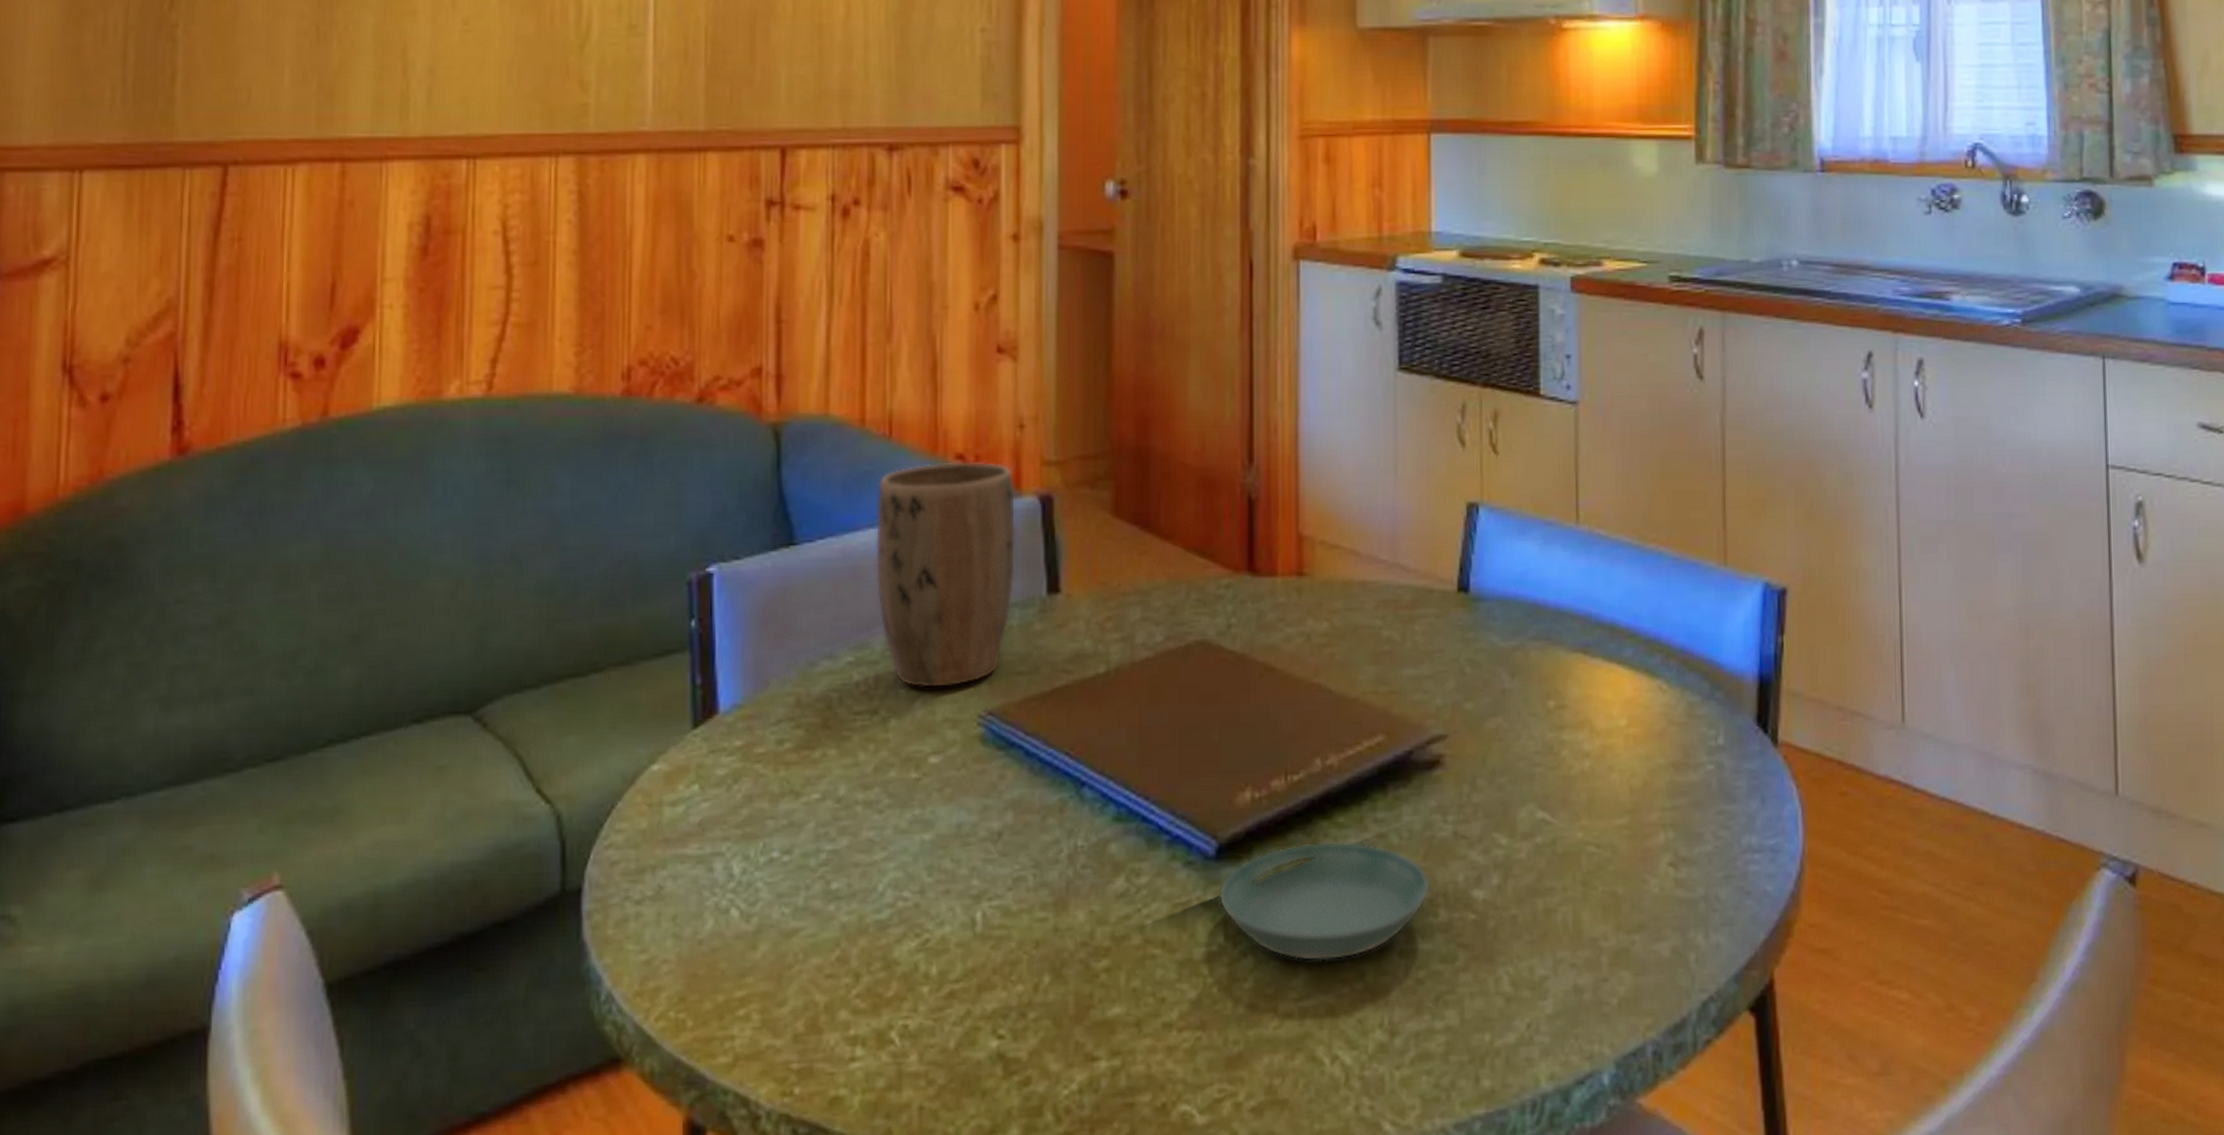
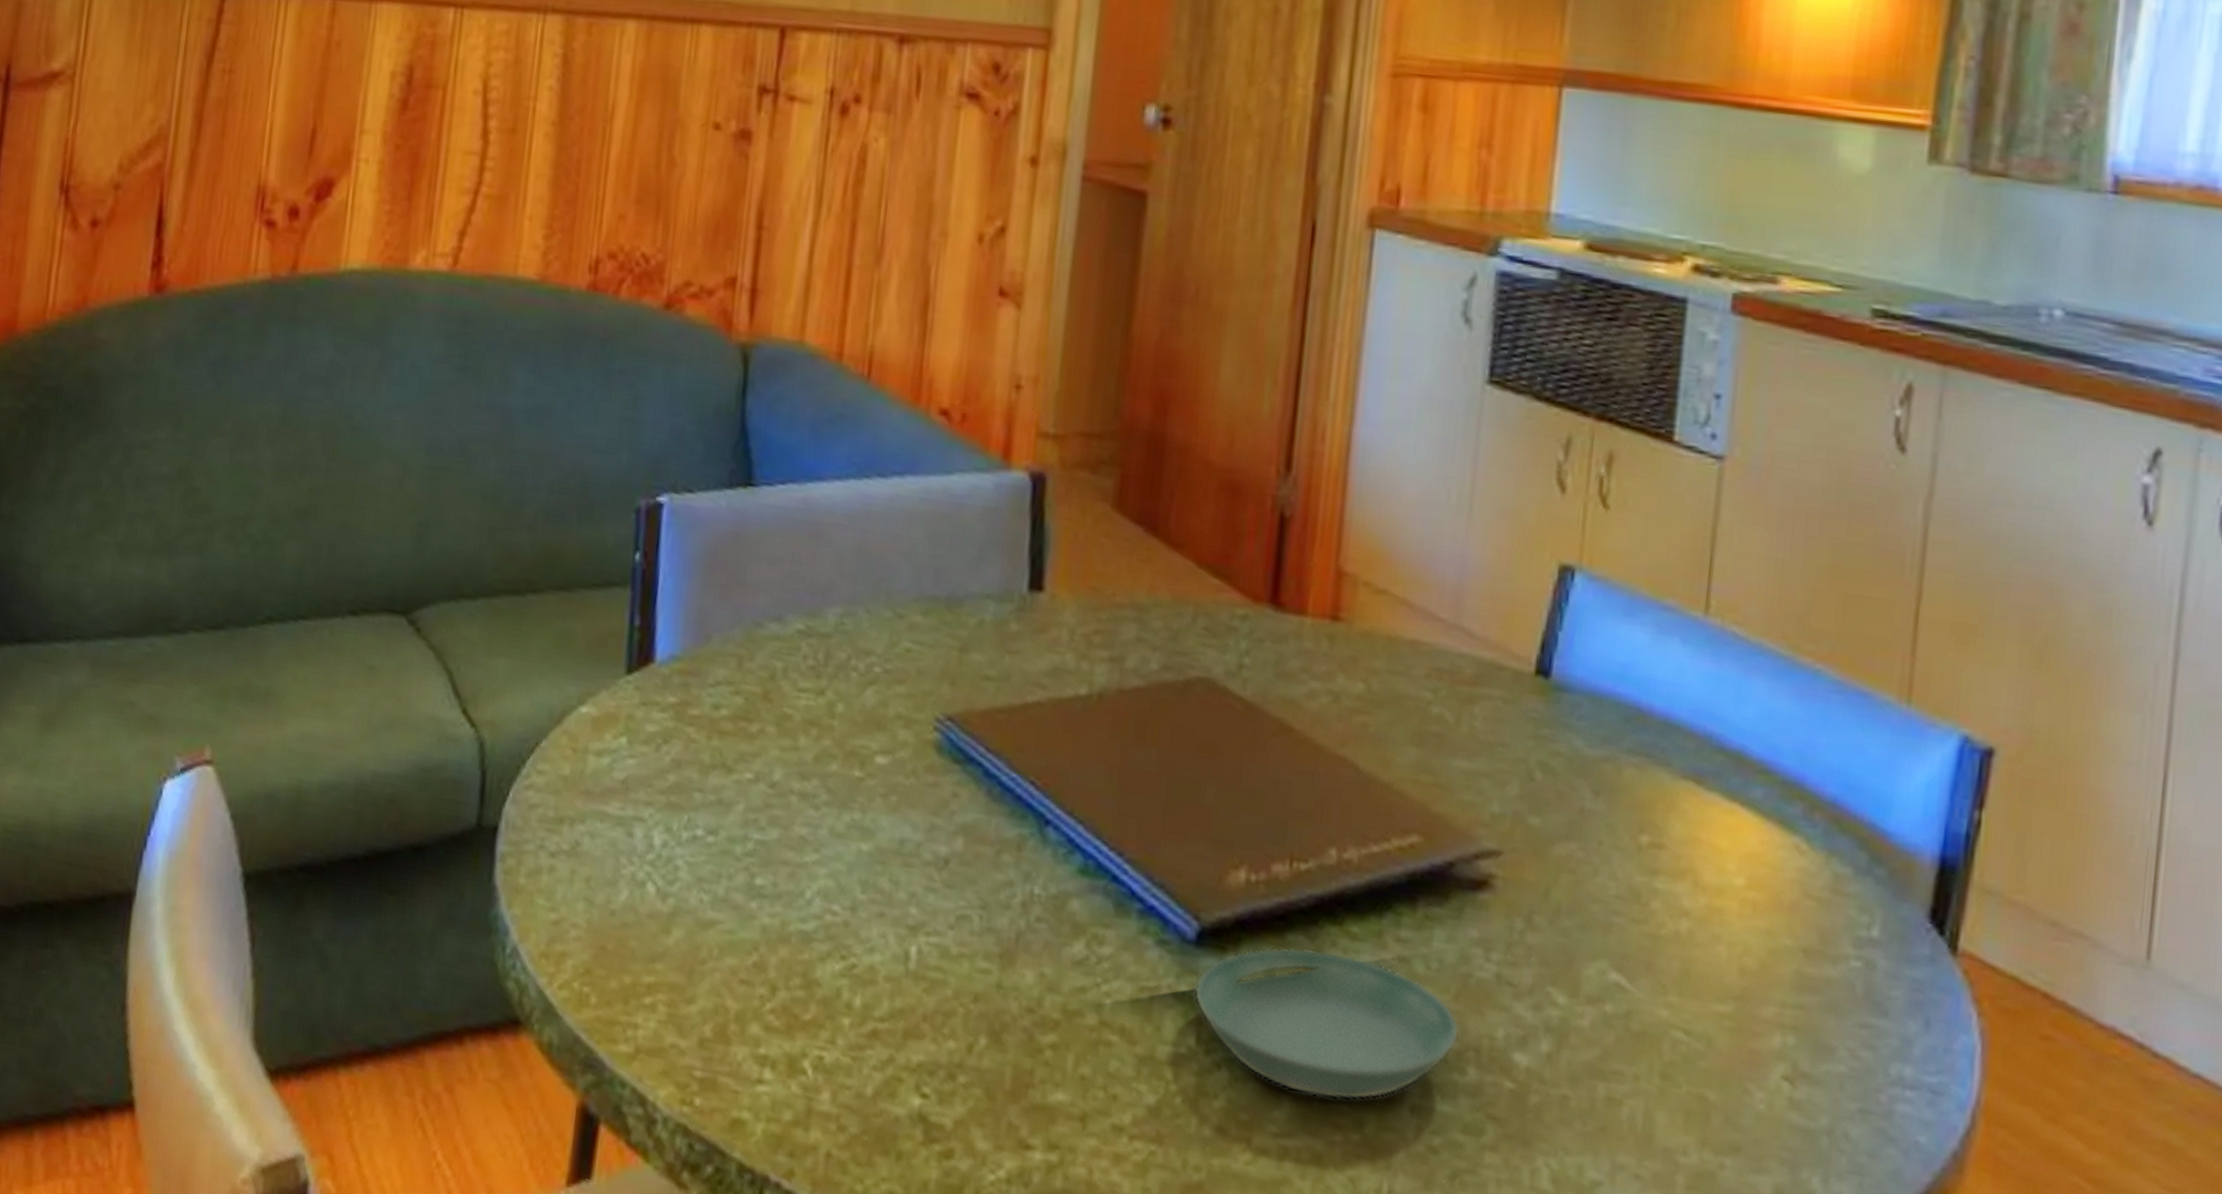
plant pot: present [875,461,1016,689] -> none [836,414,1004,680]

